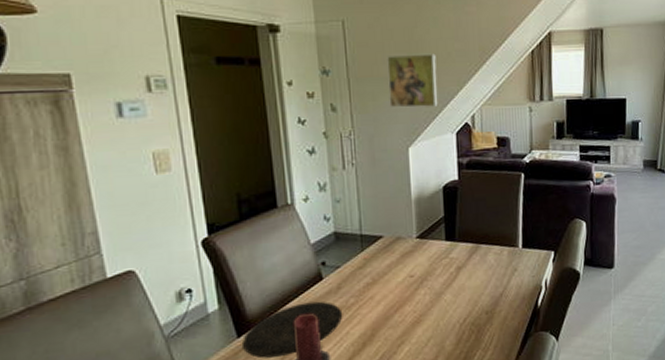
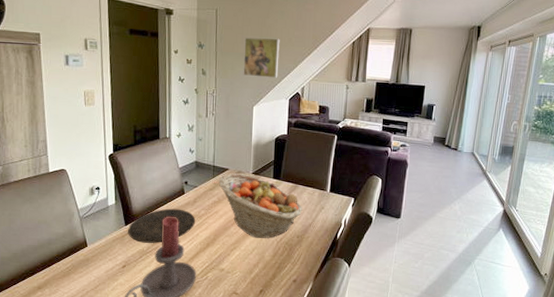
fruit basket: none [371,240,490,324] -> present [219,173,303,238]

